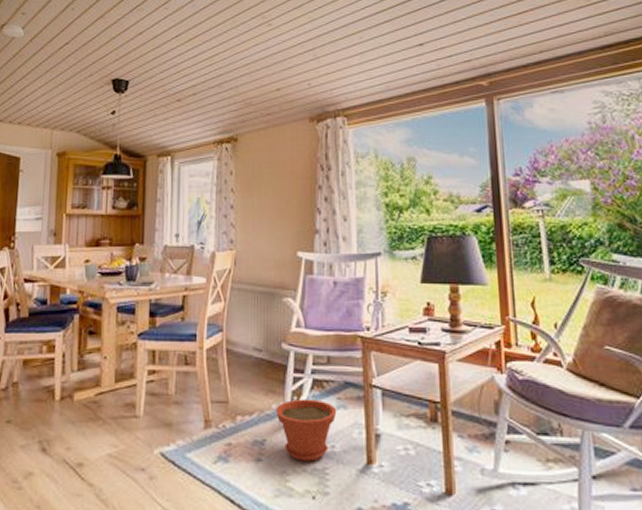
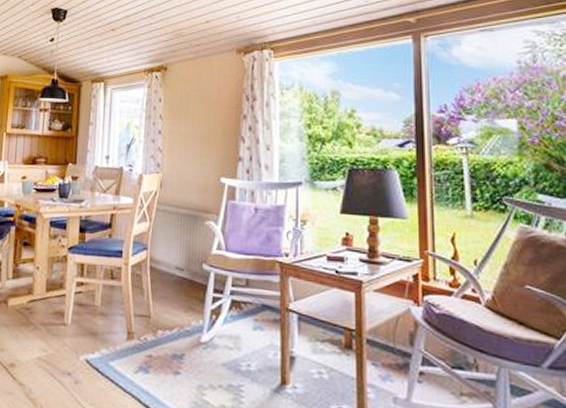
plant pot: present [276,399,337,462] -> none [195,317,254,378]

